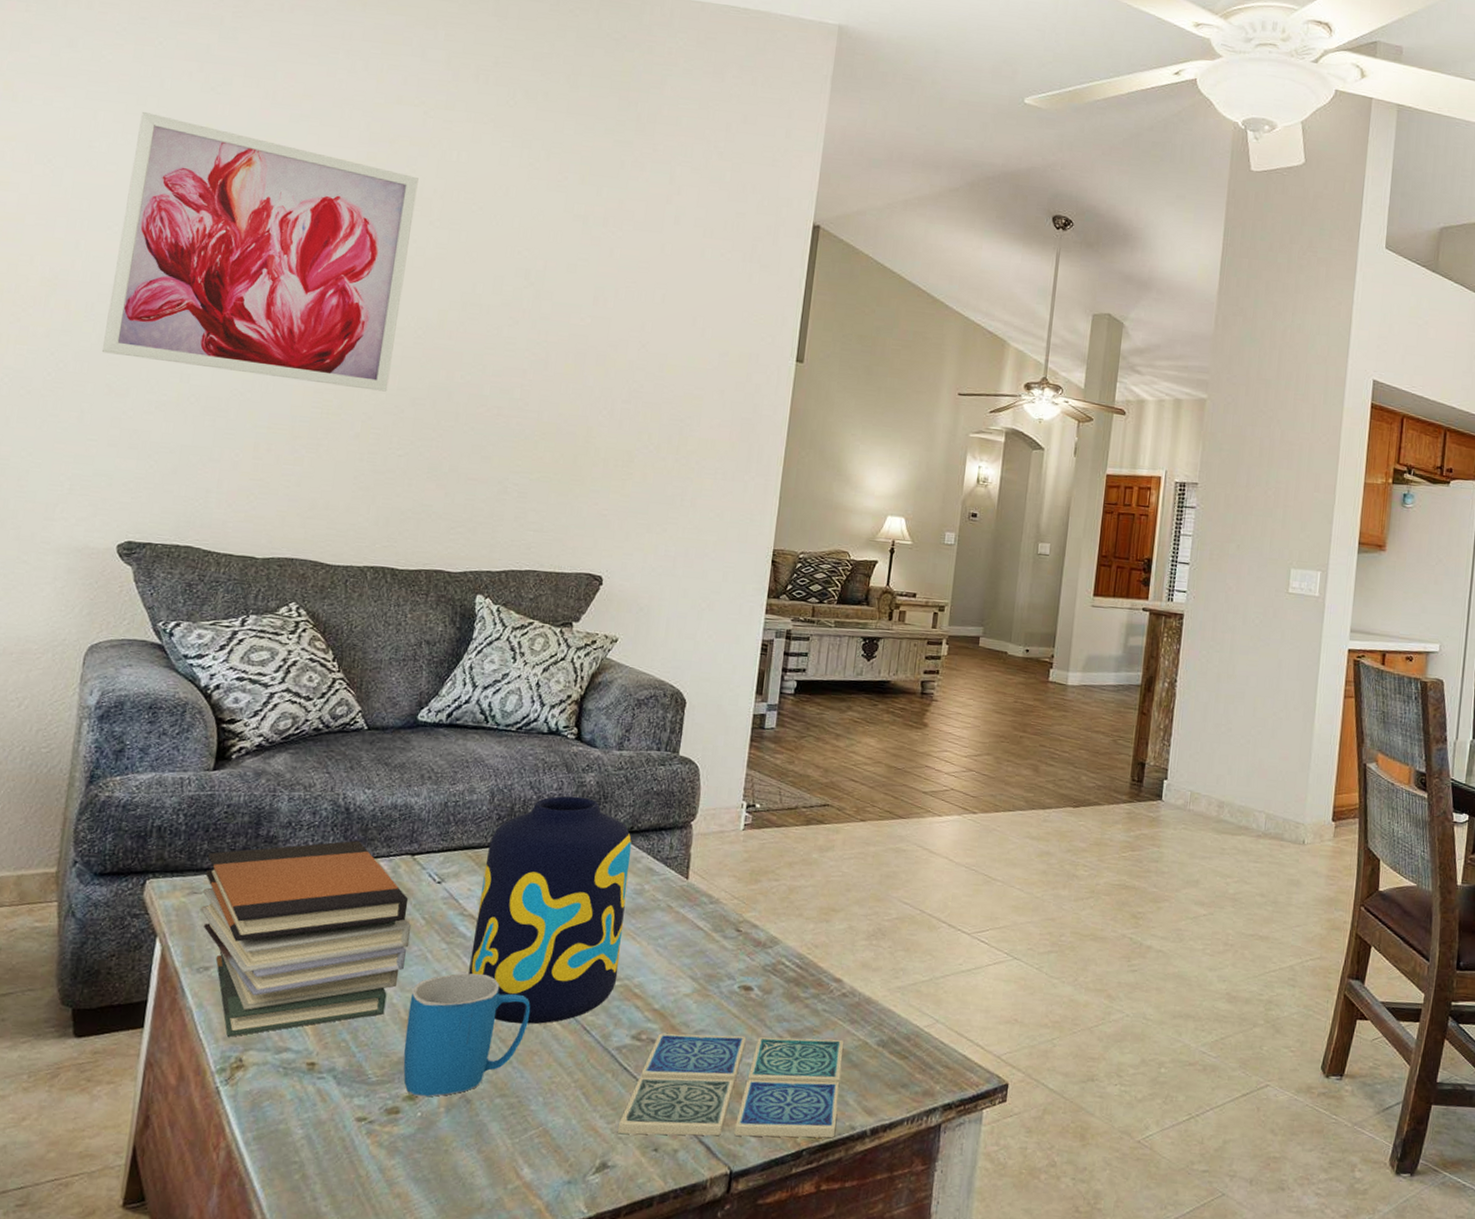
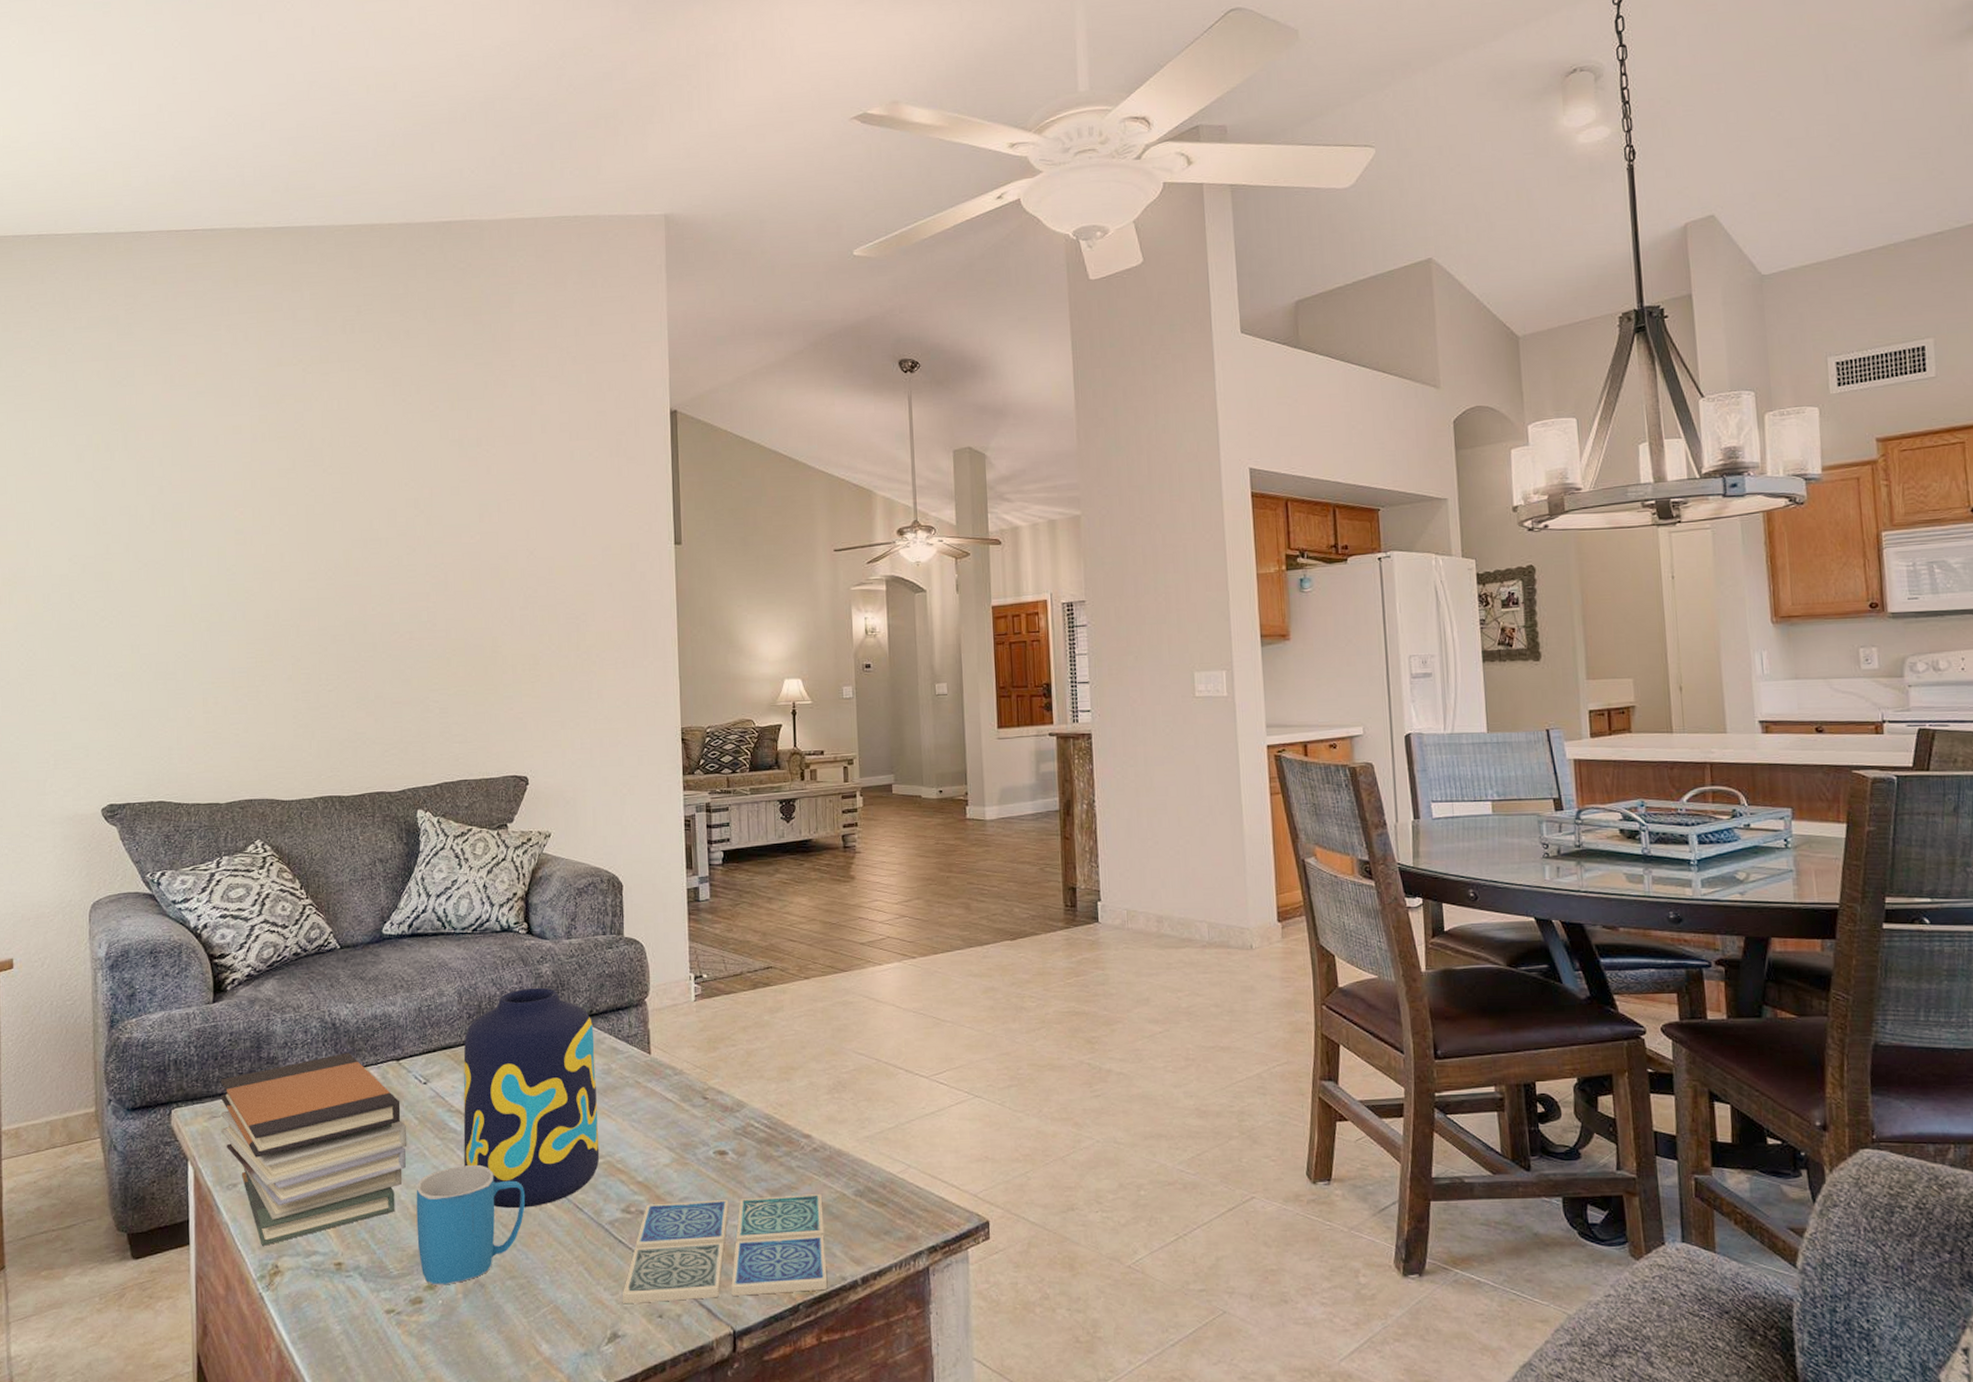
wall art: present [102,111,419,392] -> none [62,414,310,638]

